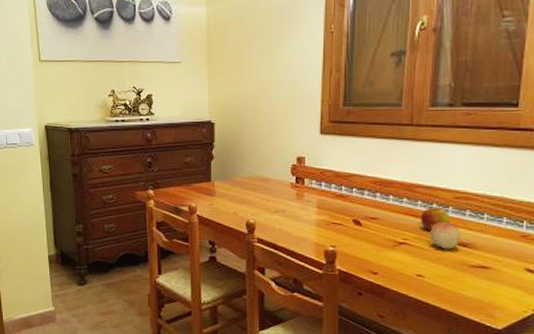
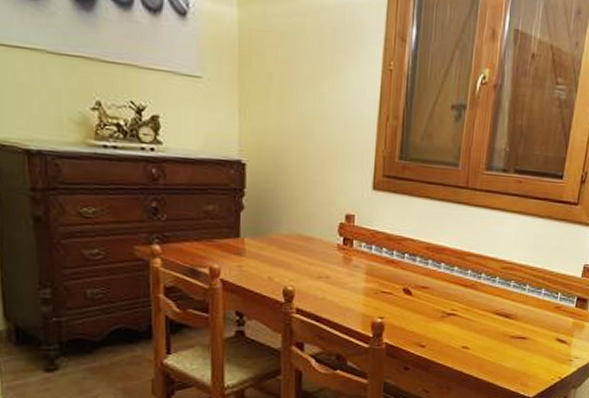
fruit: present [421,208,450,230] -> none [469,277,496,301]
fruit: present [429,221,461,250] -> none [476,292,505,321]

